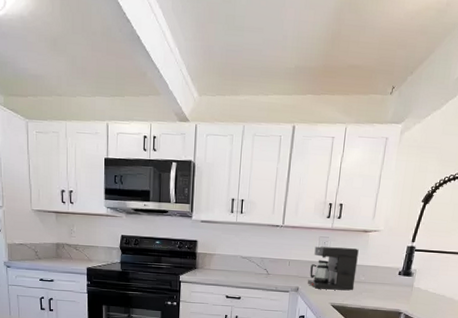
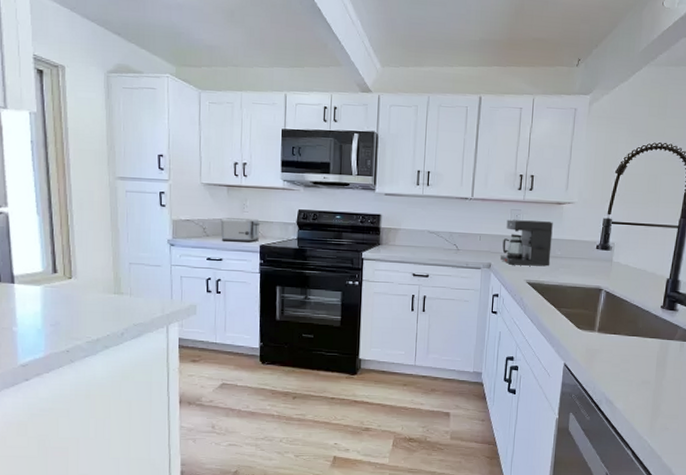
toaster: none [50,242,87,265] -> present [220,218,261,243]

